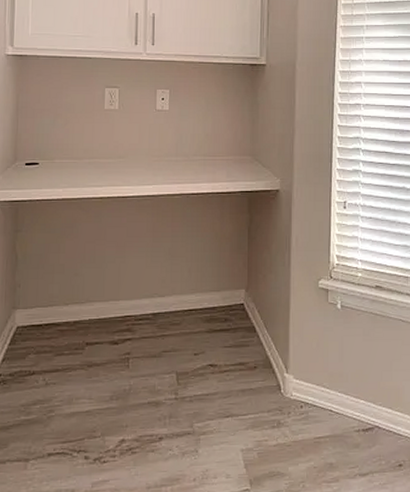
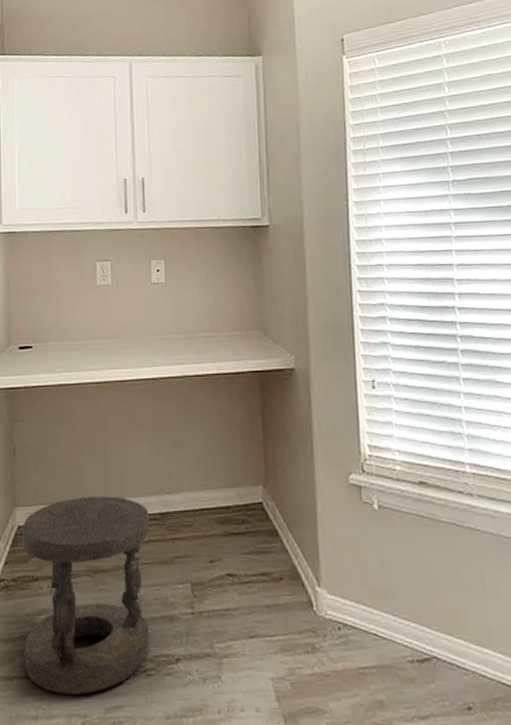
stool: none [17,299,142,473] -> present [21,496,150,694]

